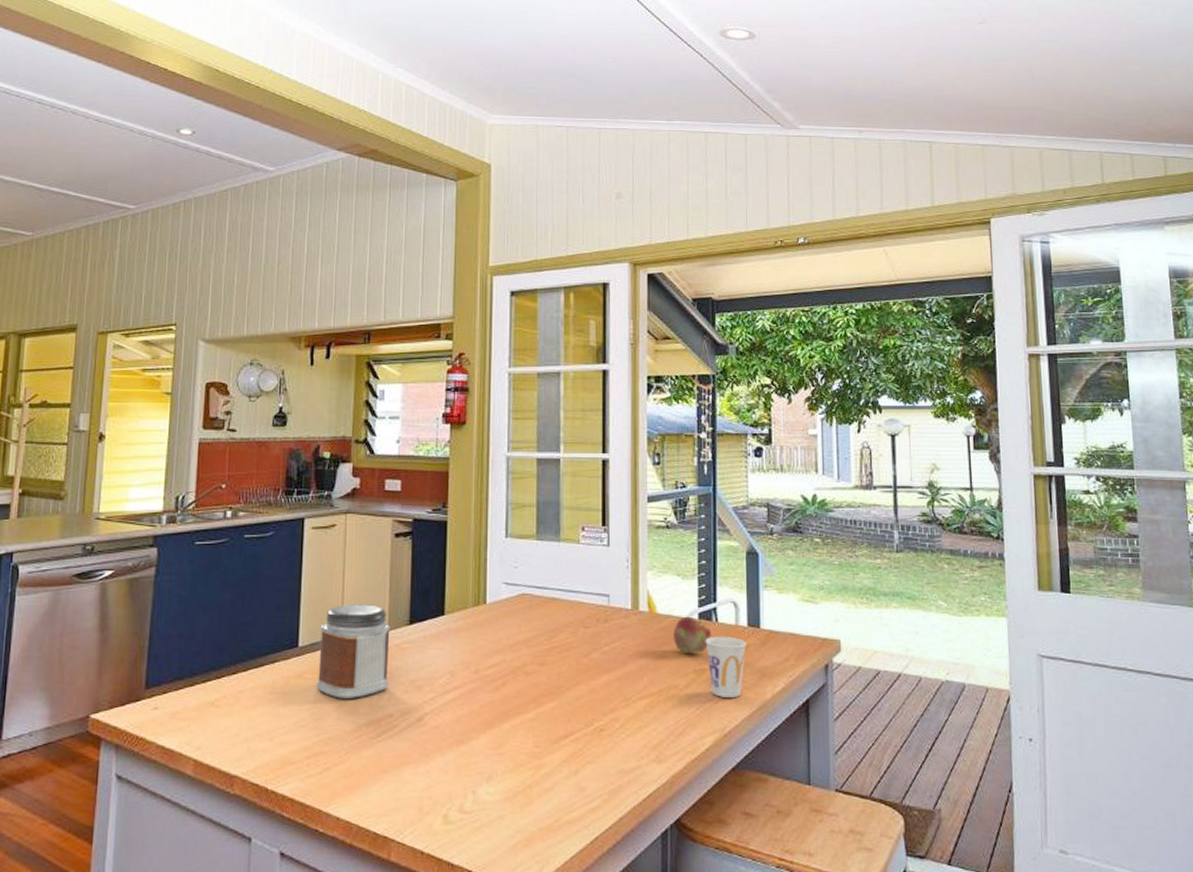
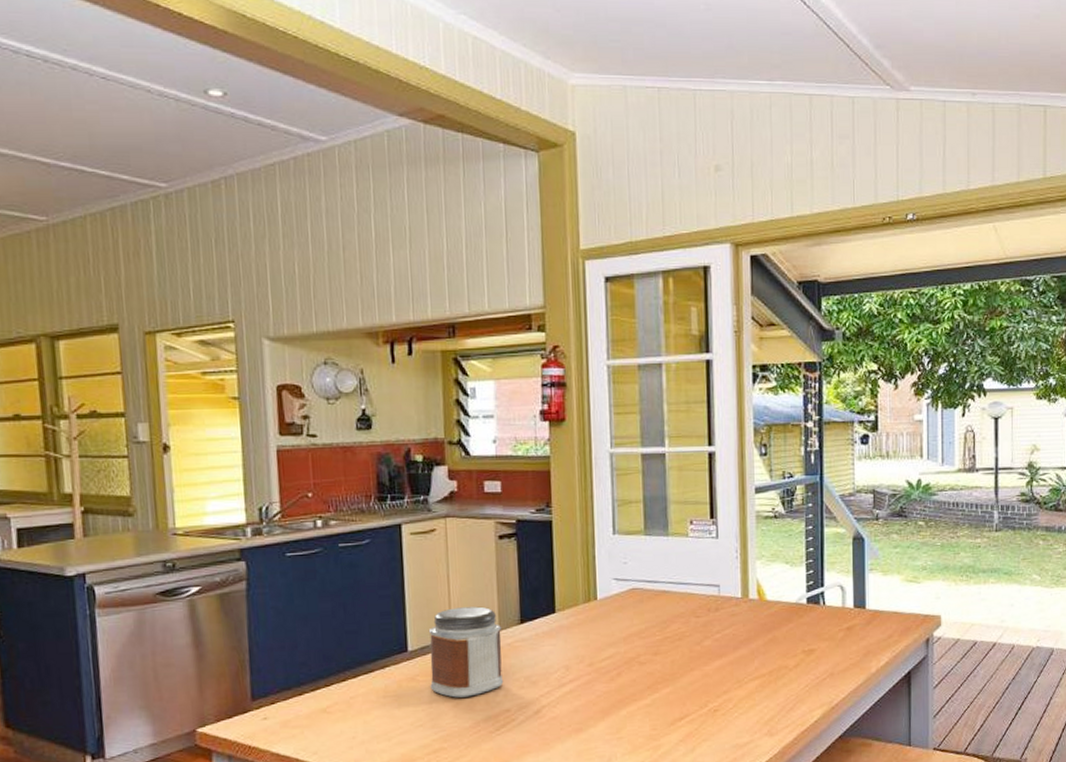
fruit: present [673,616,712,653] -> none [783,601,820,636]
cup: present [705,636,746,697] -> none [813,617,853,674]

